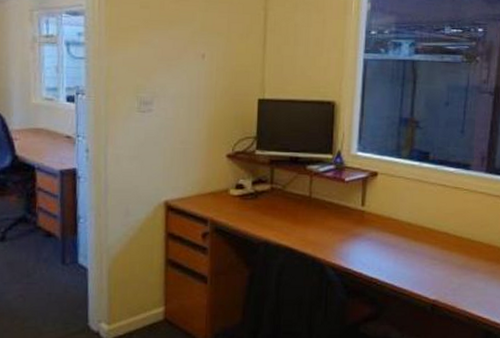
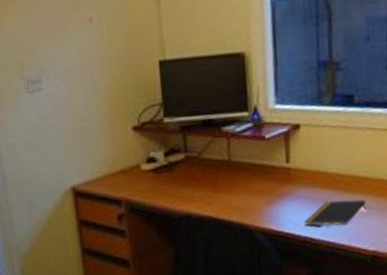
notepad: none [372,247,431,272] -> present [304,199,366,227]

